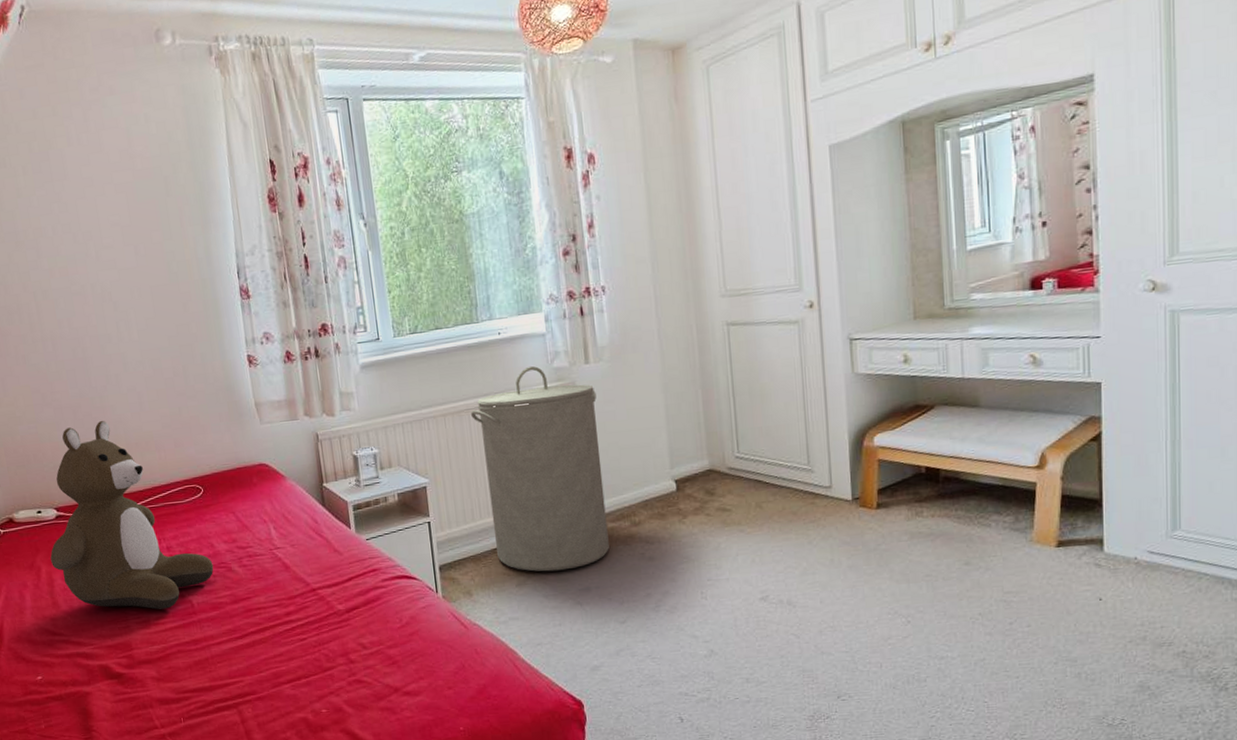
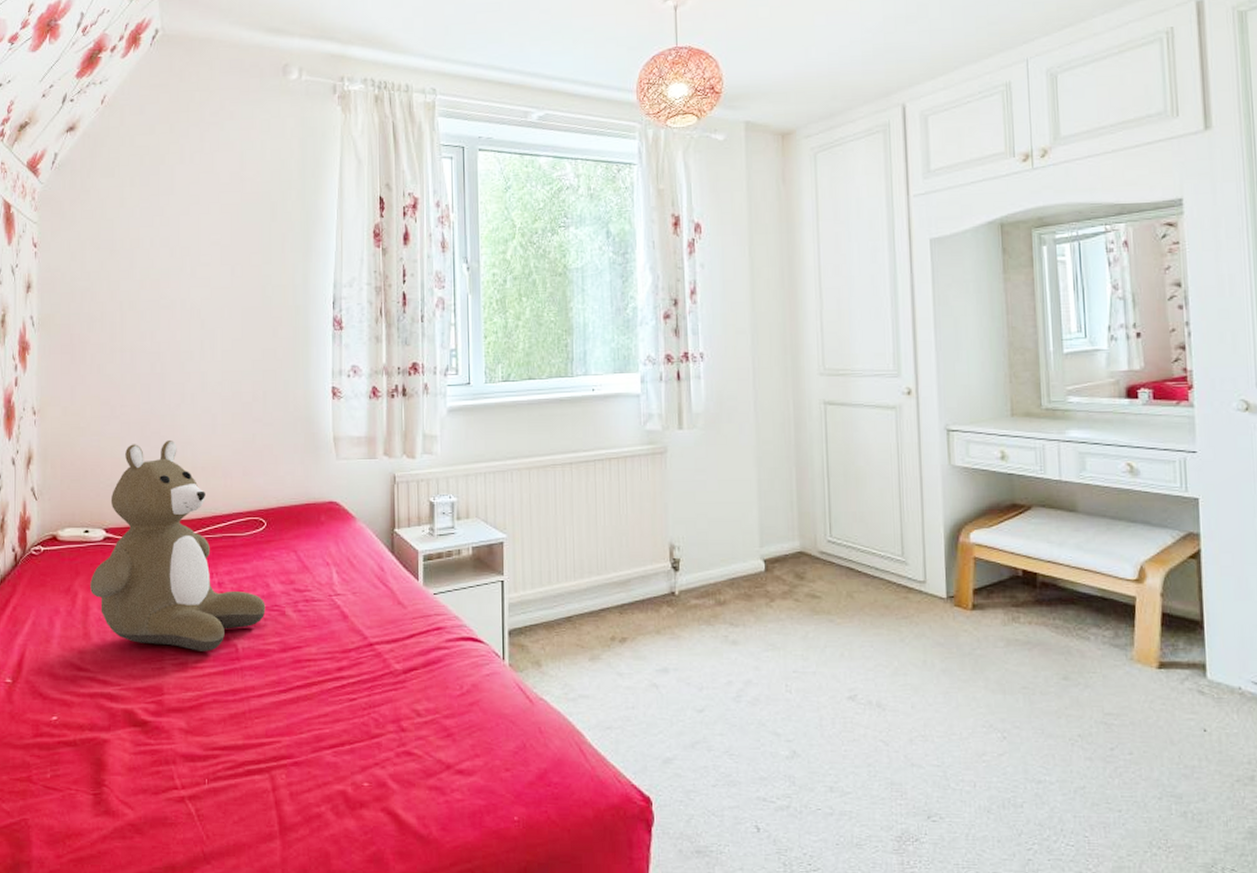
laundry hamper: present [471,365,609,572] -> none [557,426,691,647]

